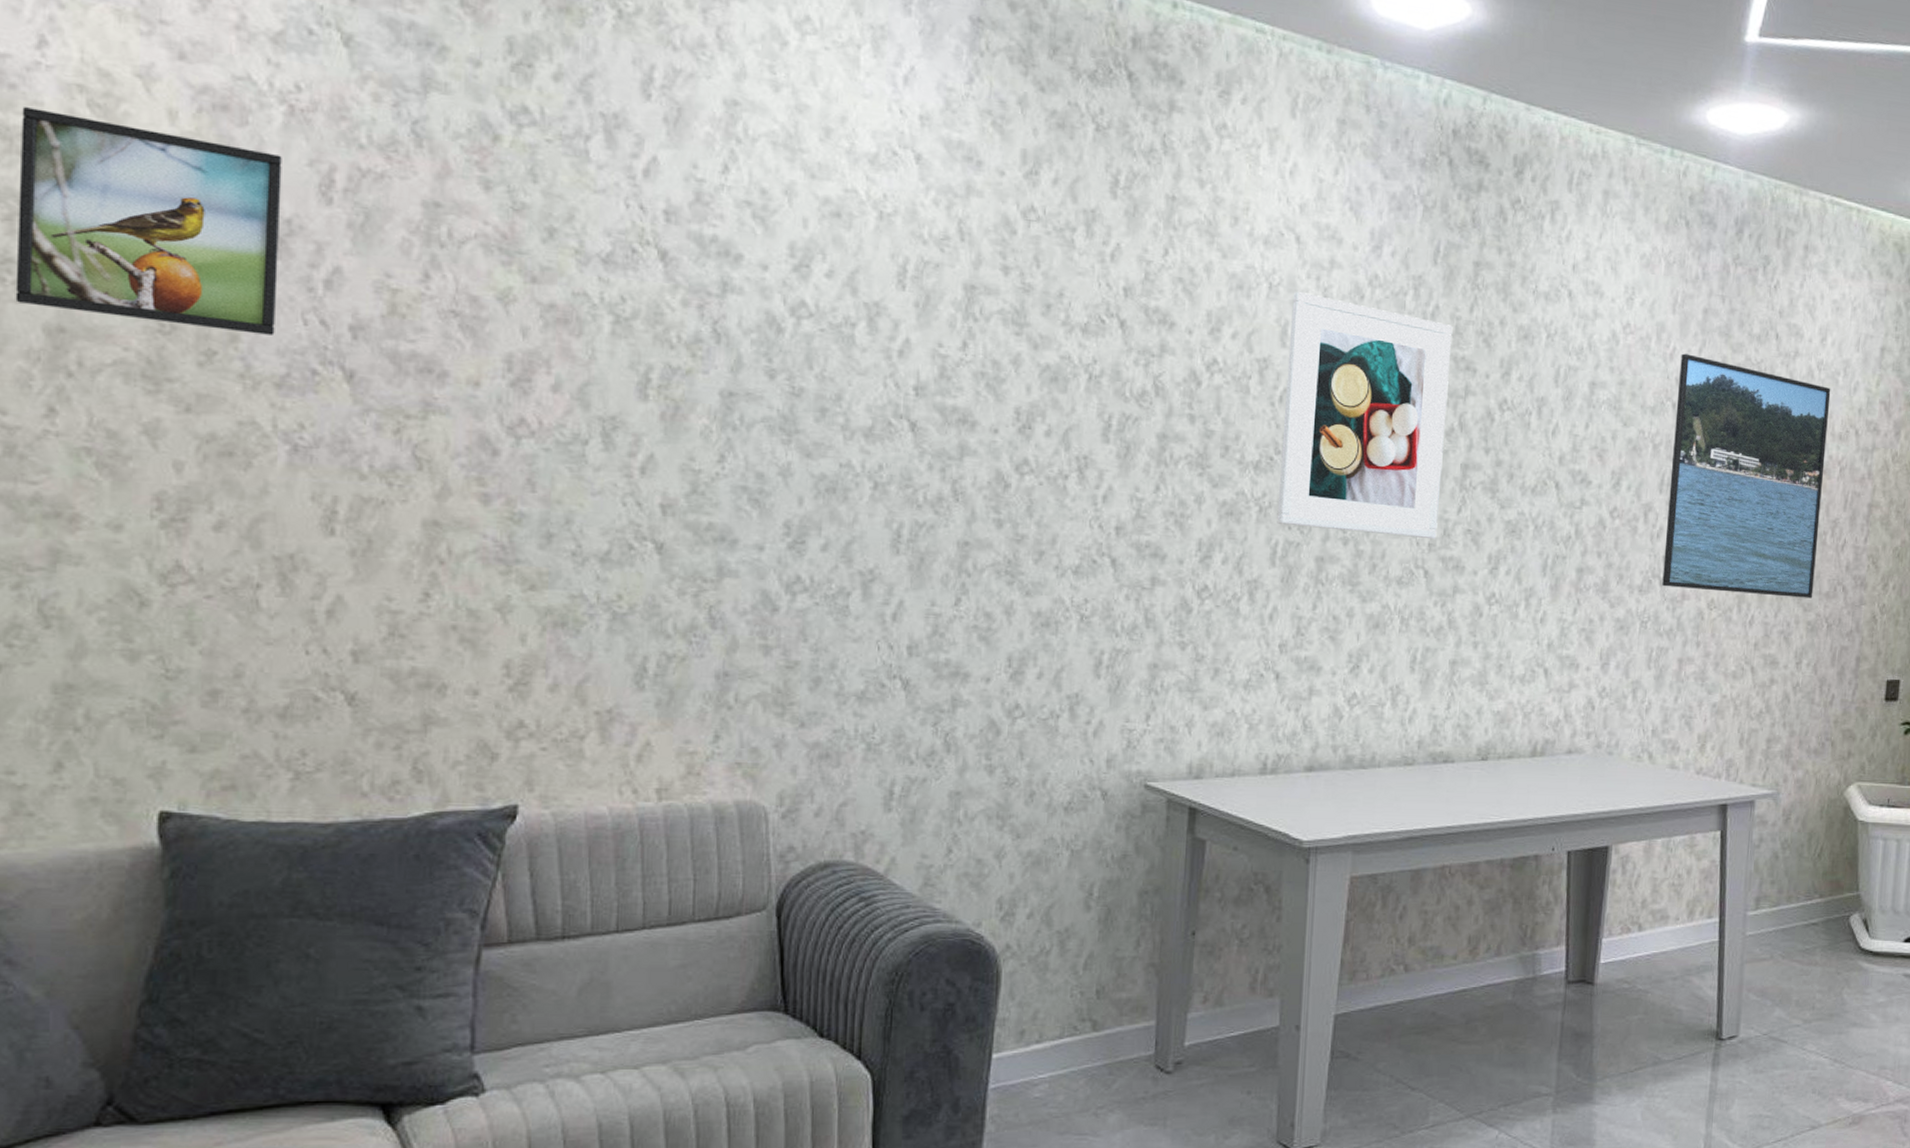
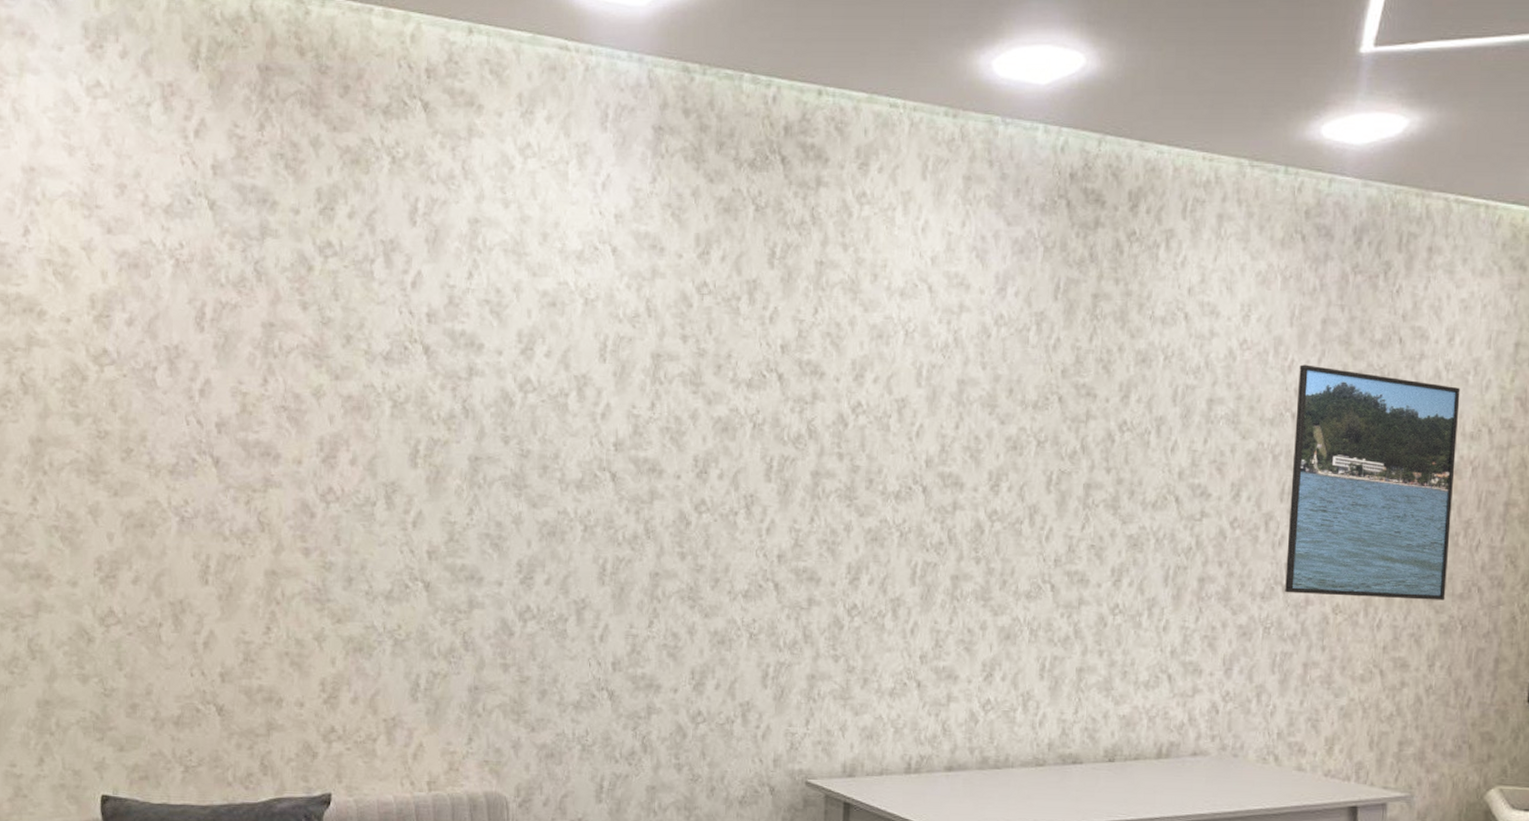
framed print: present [15,107,282,335] -> none [13,280,172,434]
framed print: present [1277,291,1453,540] -> none [916,335,1074,556]

